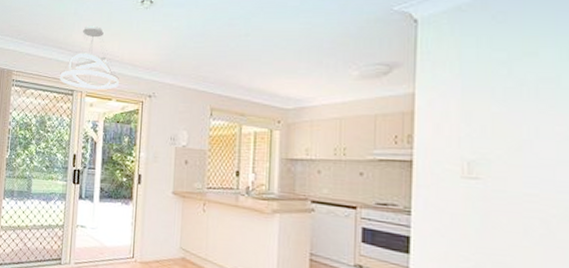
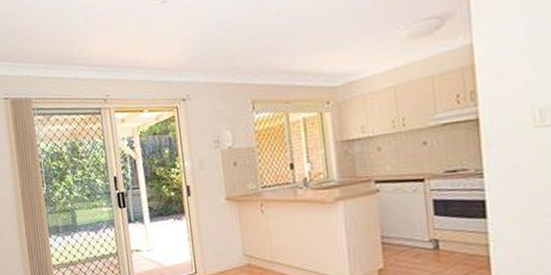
pendant light: present [59,25,119,90] -> none [82,32,148,105]

